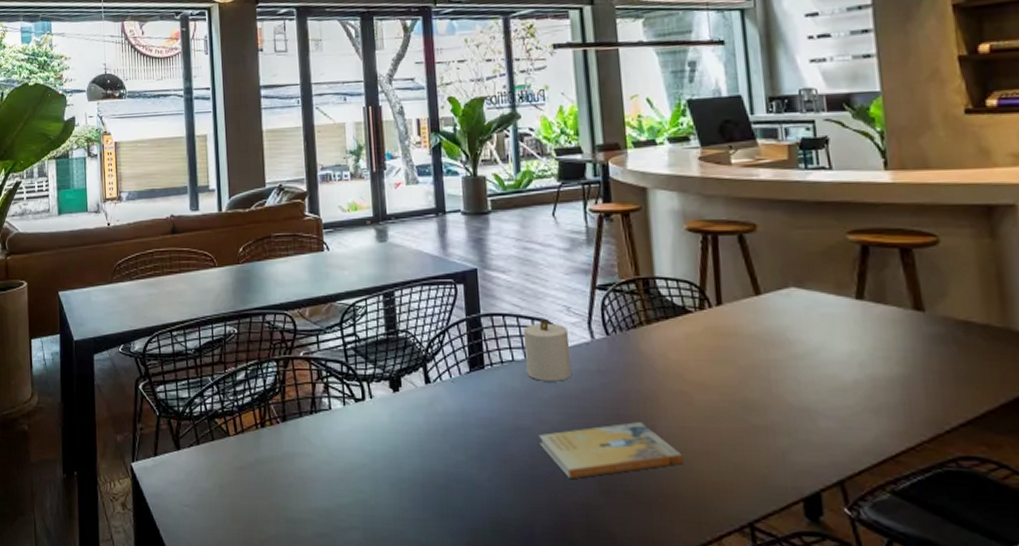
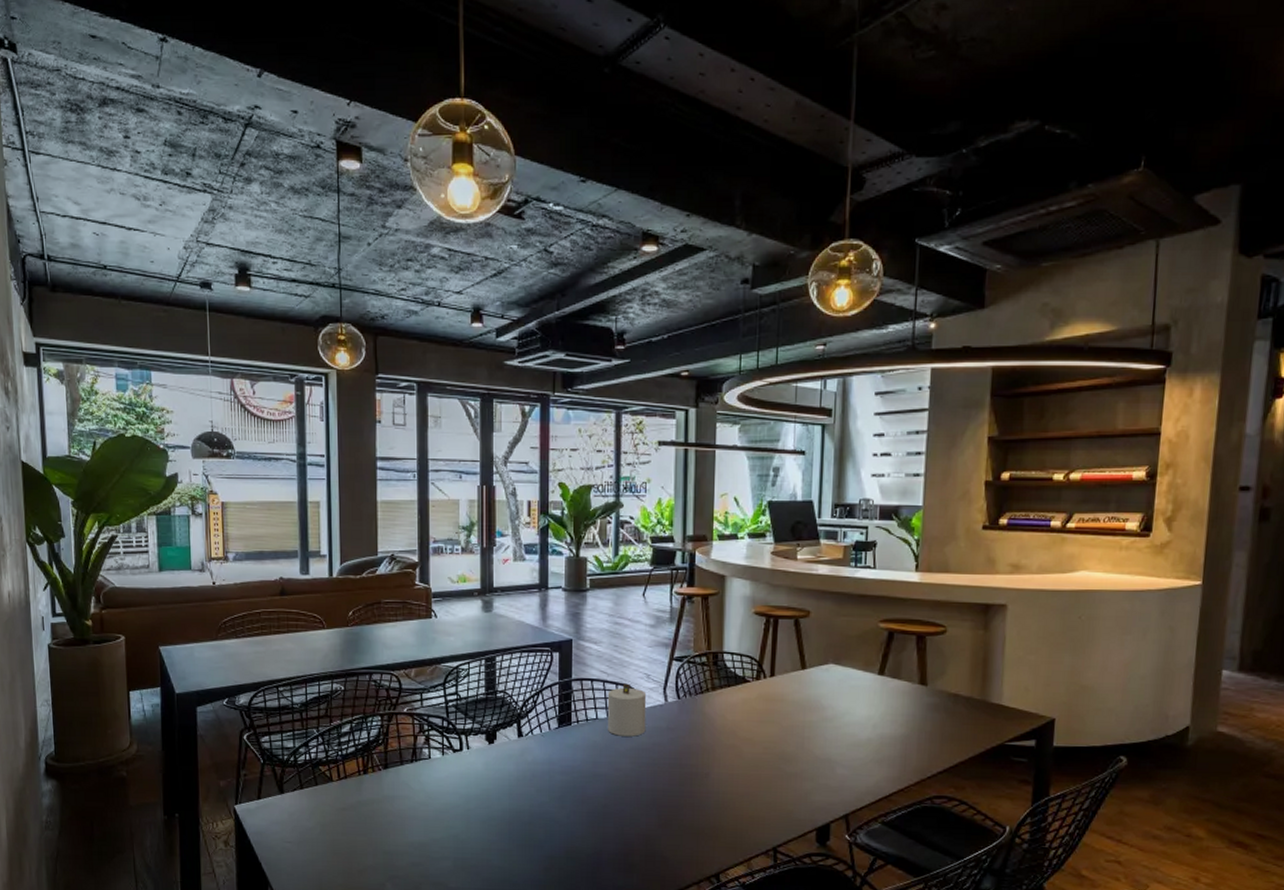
book: present [538,422,684,480] -> none [612,770,729,816]

